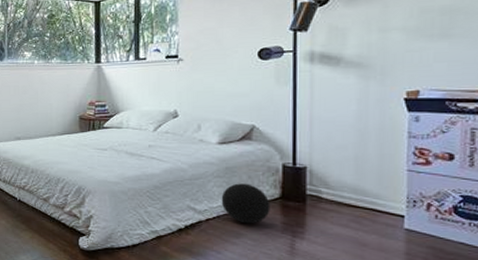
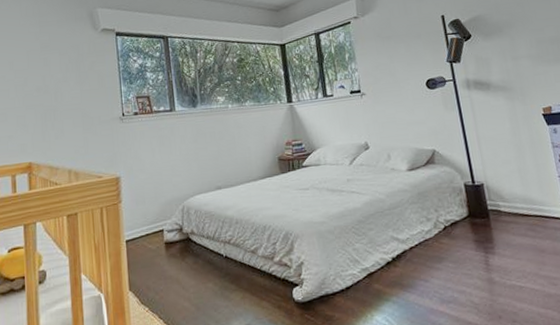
ball: present [221,183,270,224] -> none [419,206,463,247]

